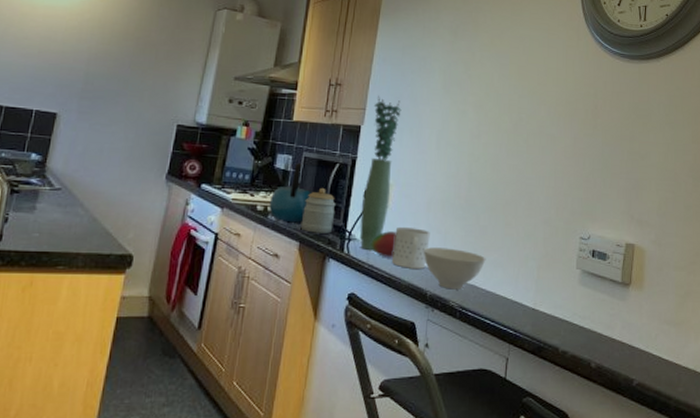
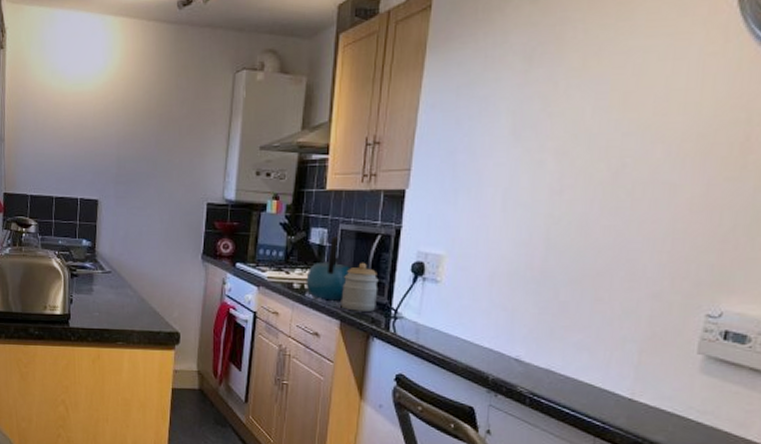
vase: present [359,95,401,250] -> none [407,151,456,329]
fruit: present [371,231,396,257] -> none [420,309,451,337]
mug: present [392,226,430,269] -> none [446,303,493,350]
bowl: present [423,247,486,290] -> none [484,326,567,374]

